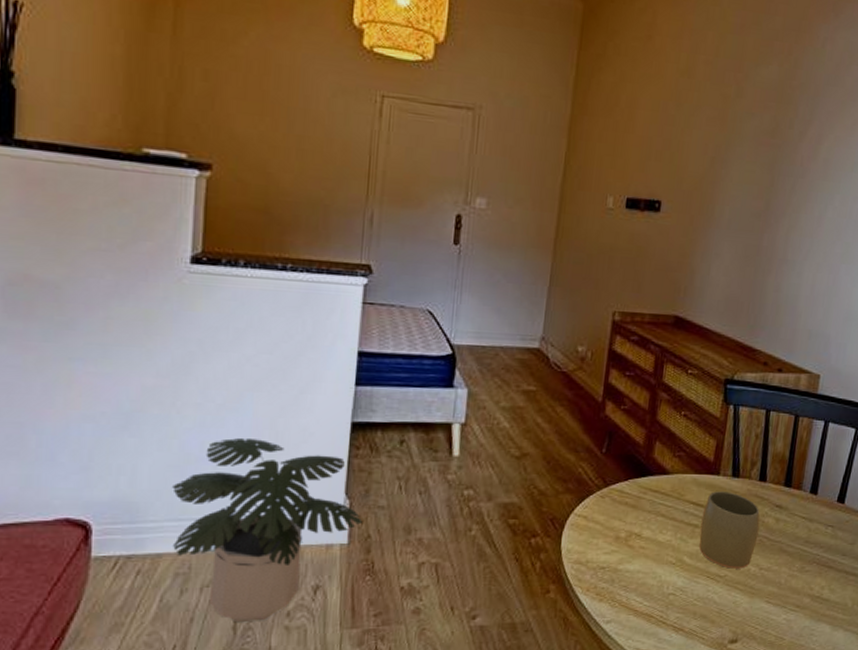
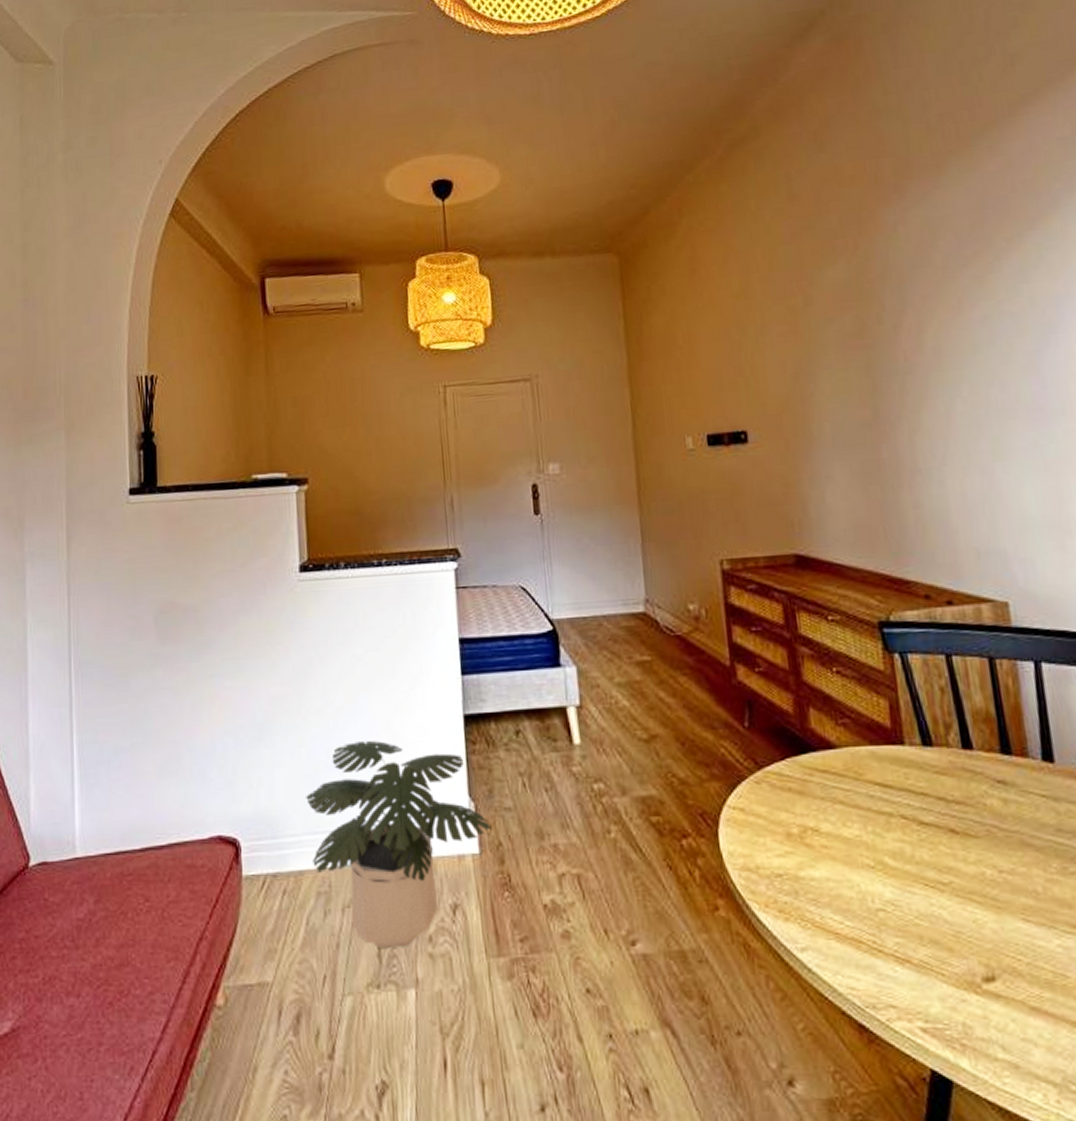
mug: present [699,491,760,569] -> none [894,766,984,872]

